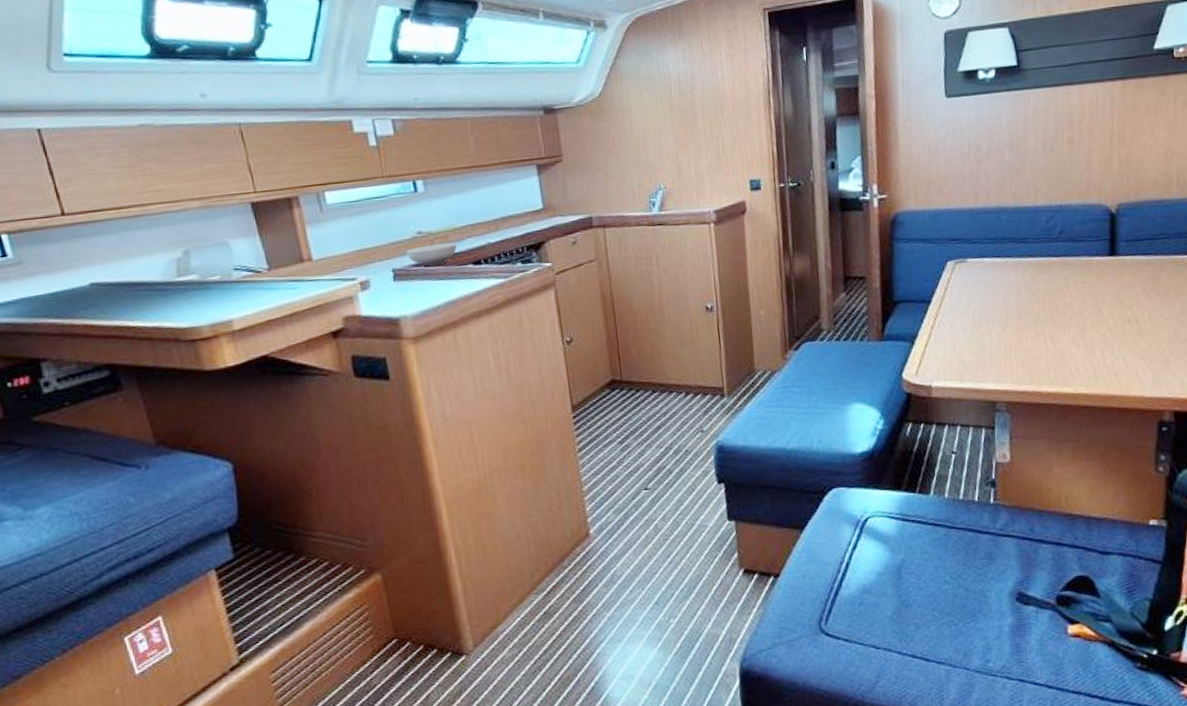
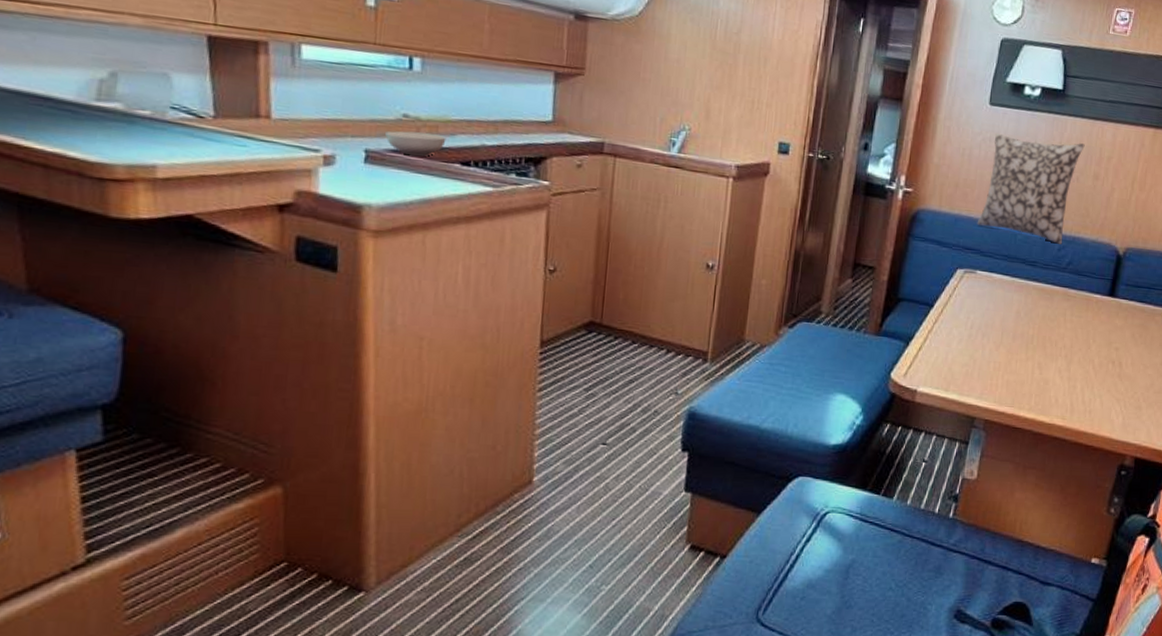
pillow: none [957,112,1052,216] -> present [977,134,1085,244]

